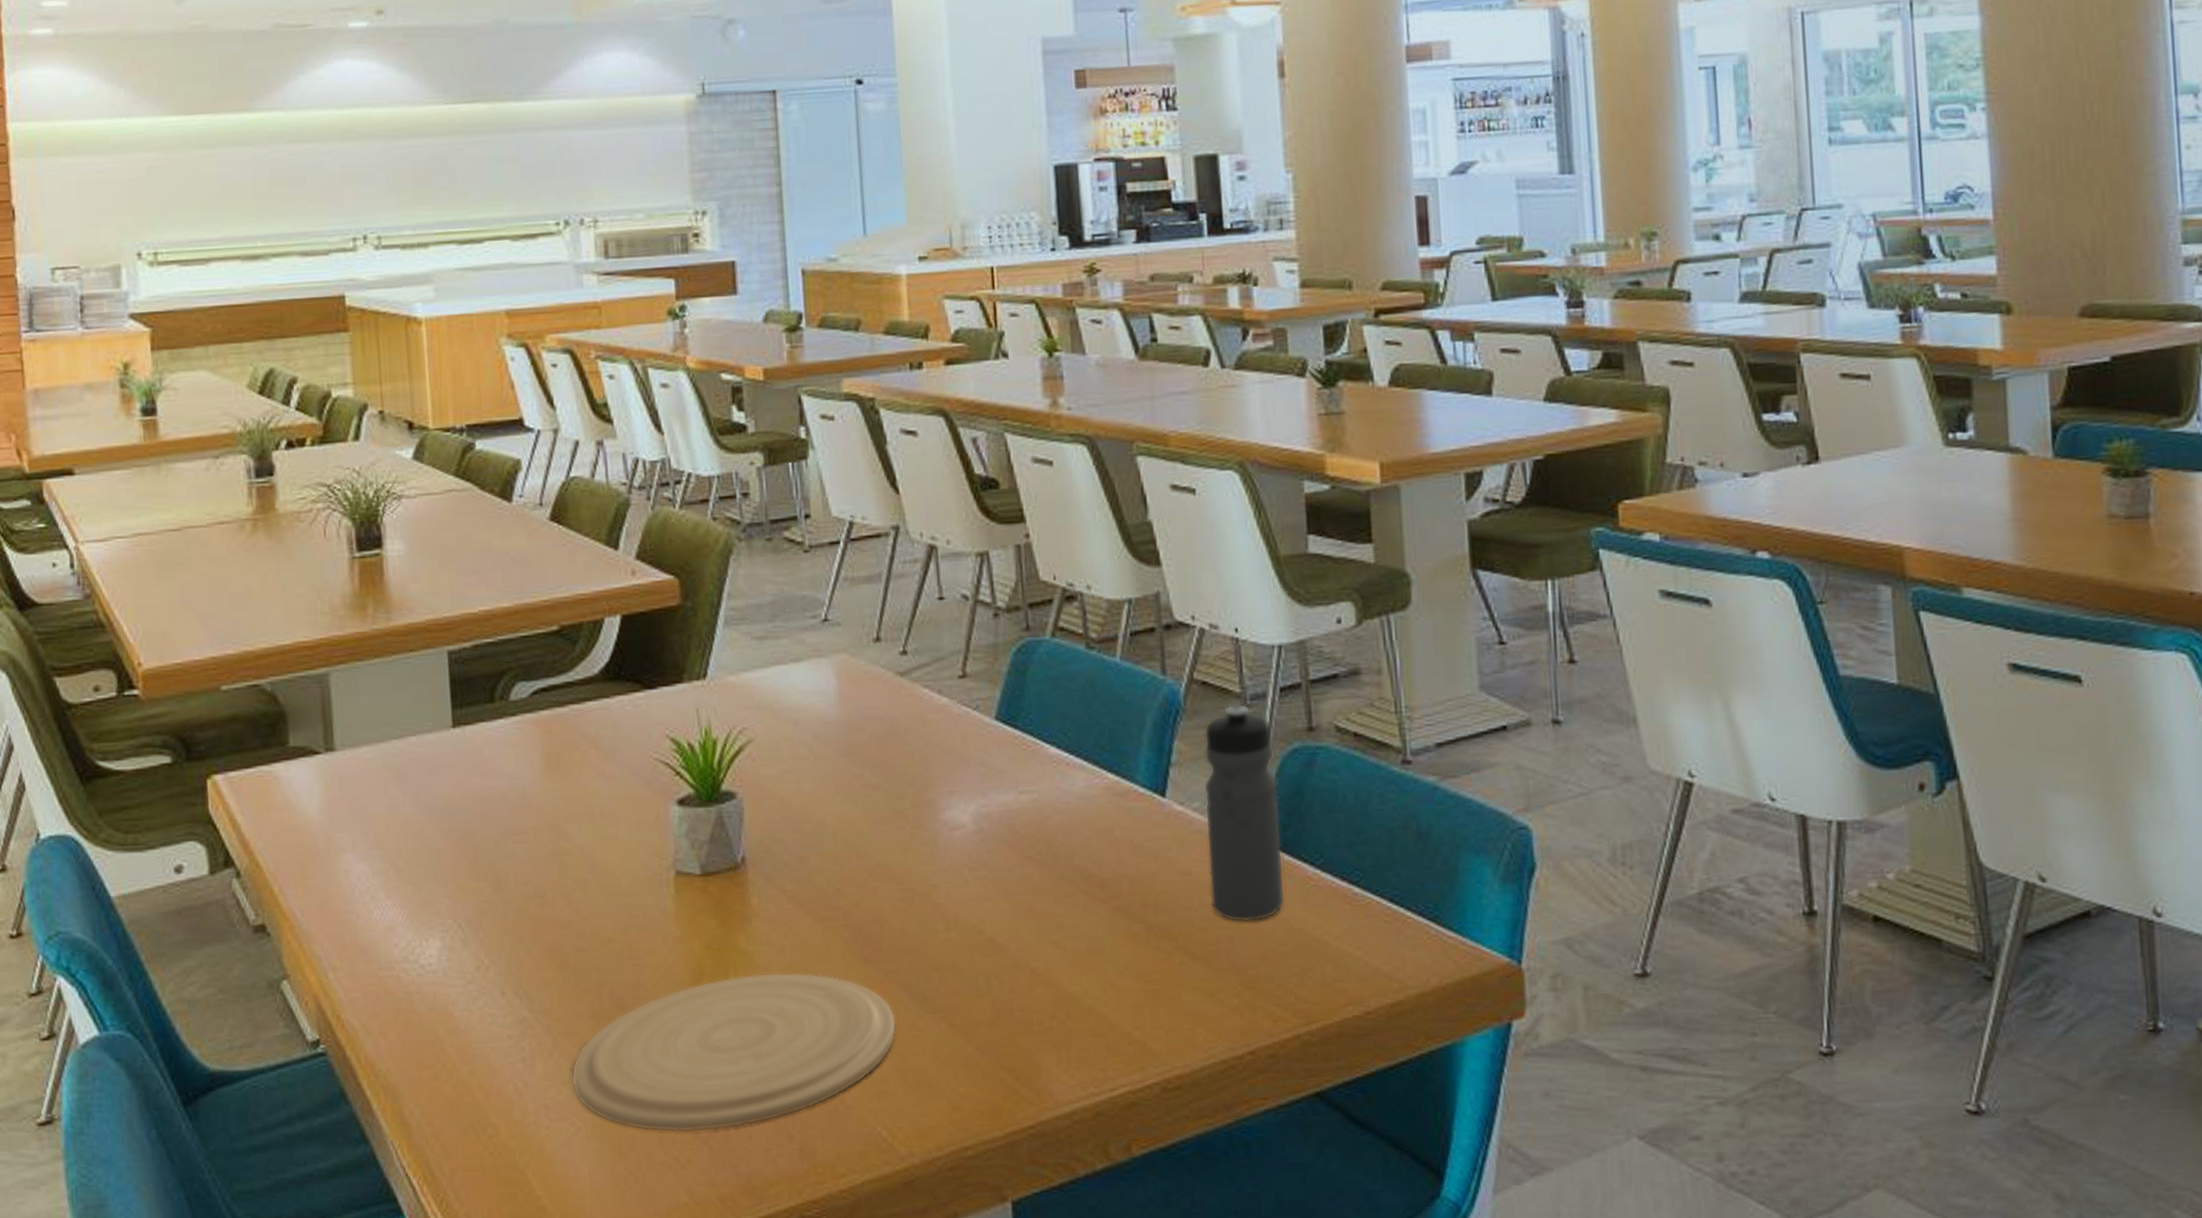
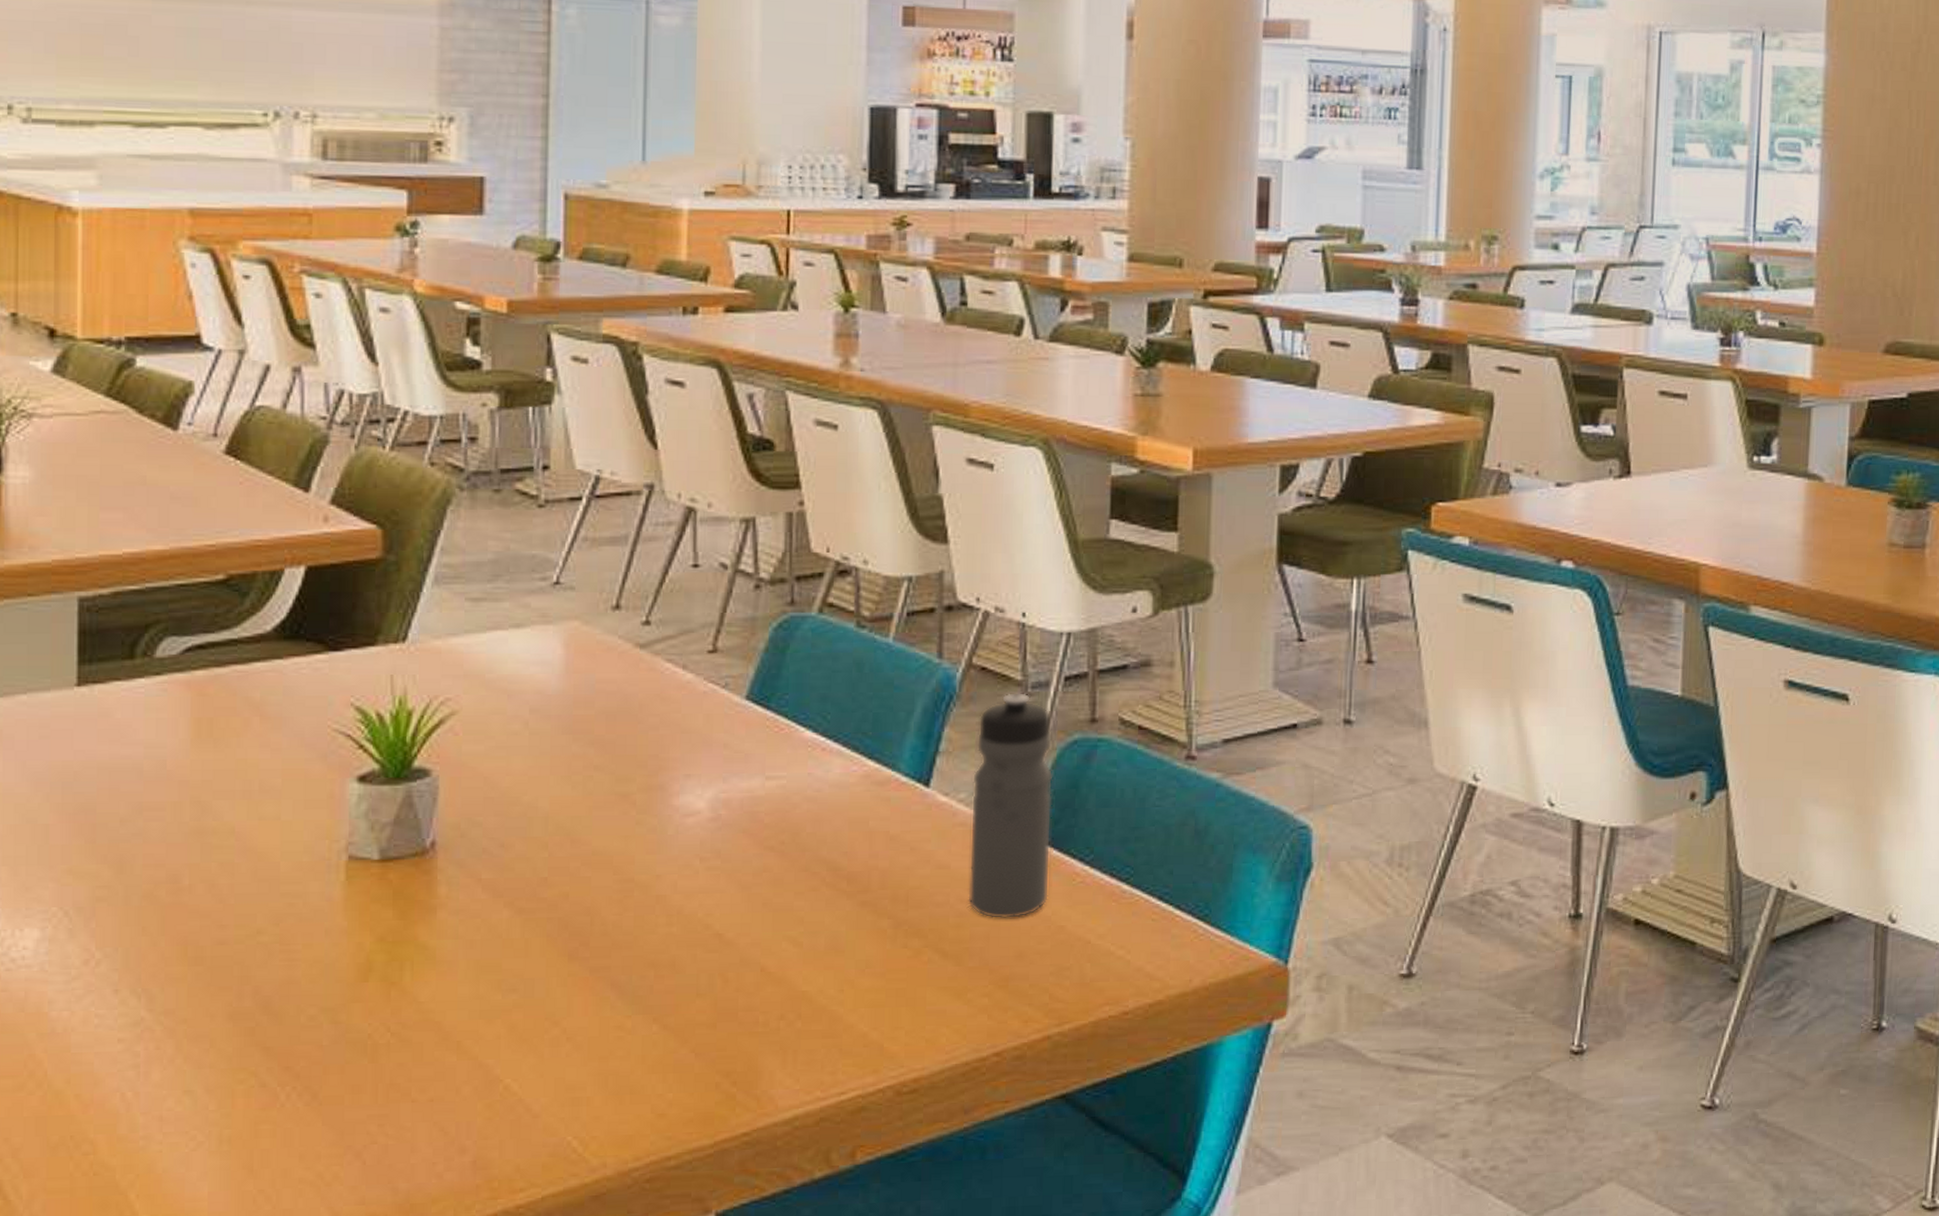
plate: present [571,972,897,1132] -> none [196,968,600,1146]

